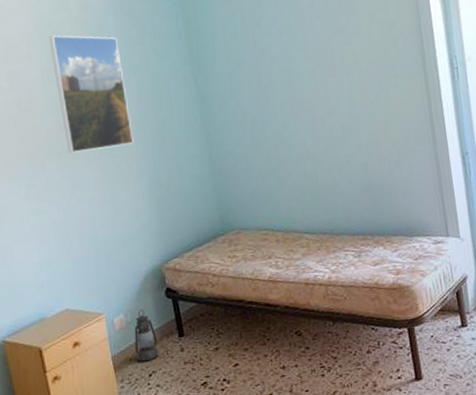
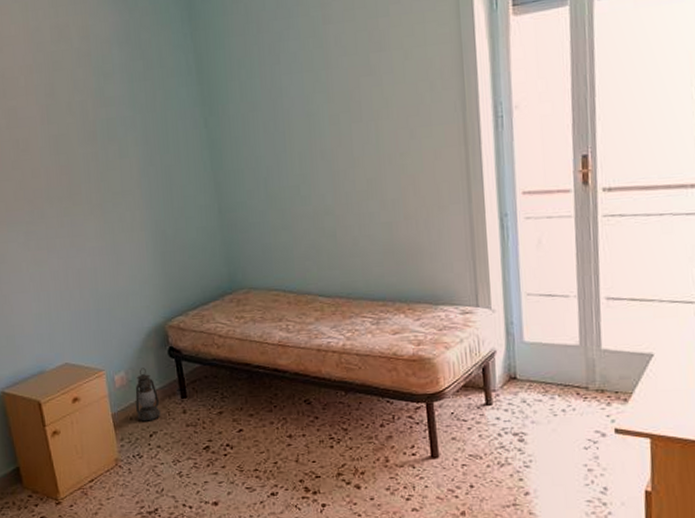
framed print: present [48,35,134,154] -> none [48,68,138,200]

